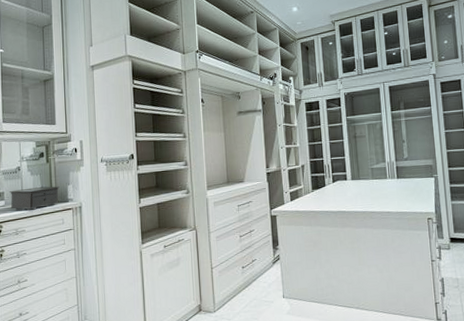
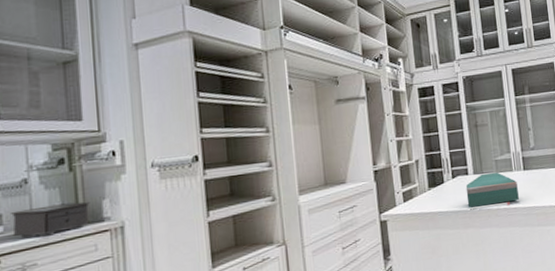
wooden box: none [344,179,393,211] -> present [465,172,521,210]

